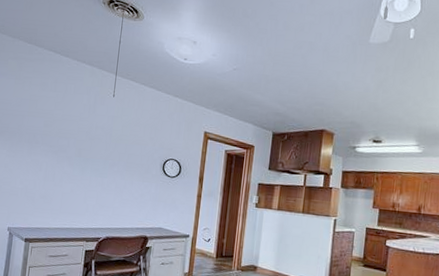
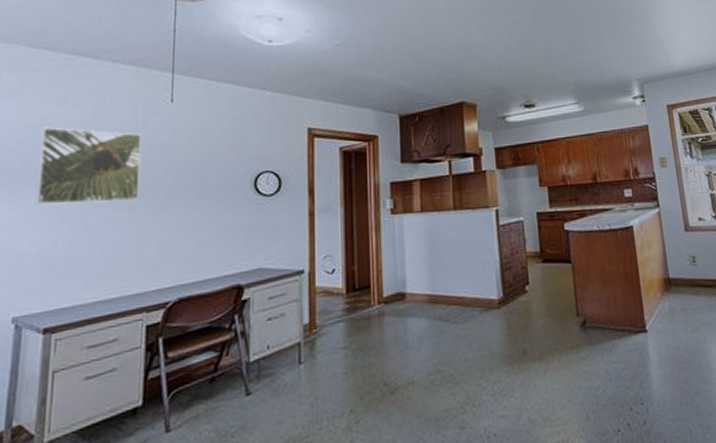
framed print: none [24,102,92,165] -> present [35,127,142,205]

